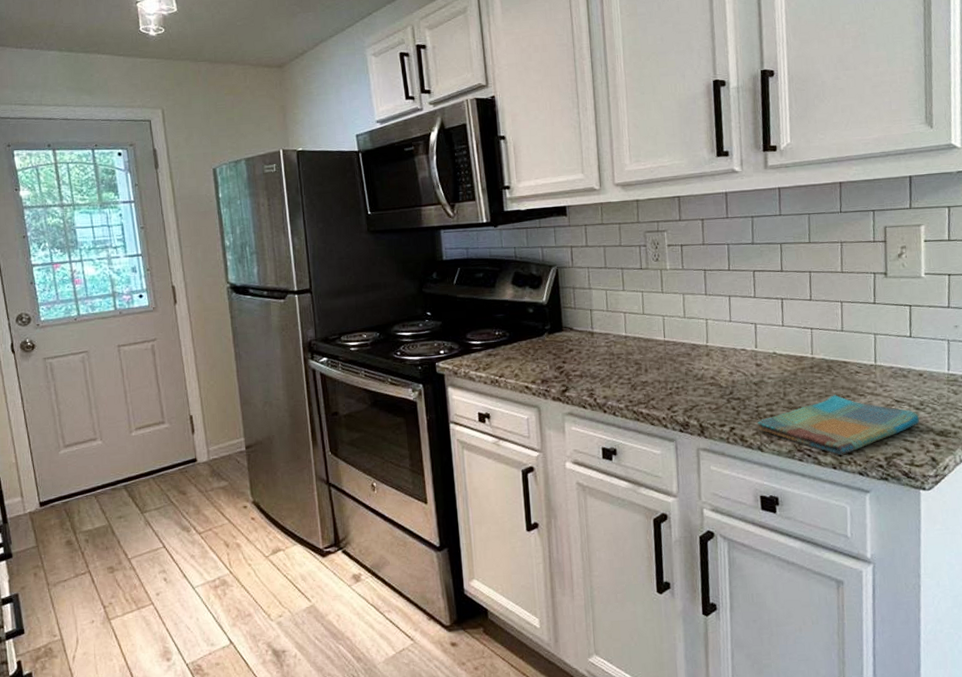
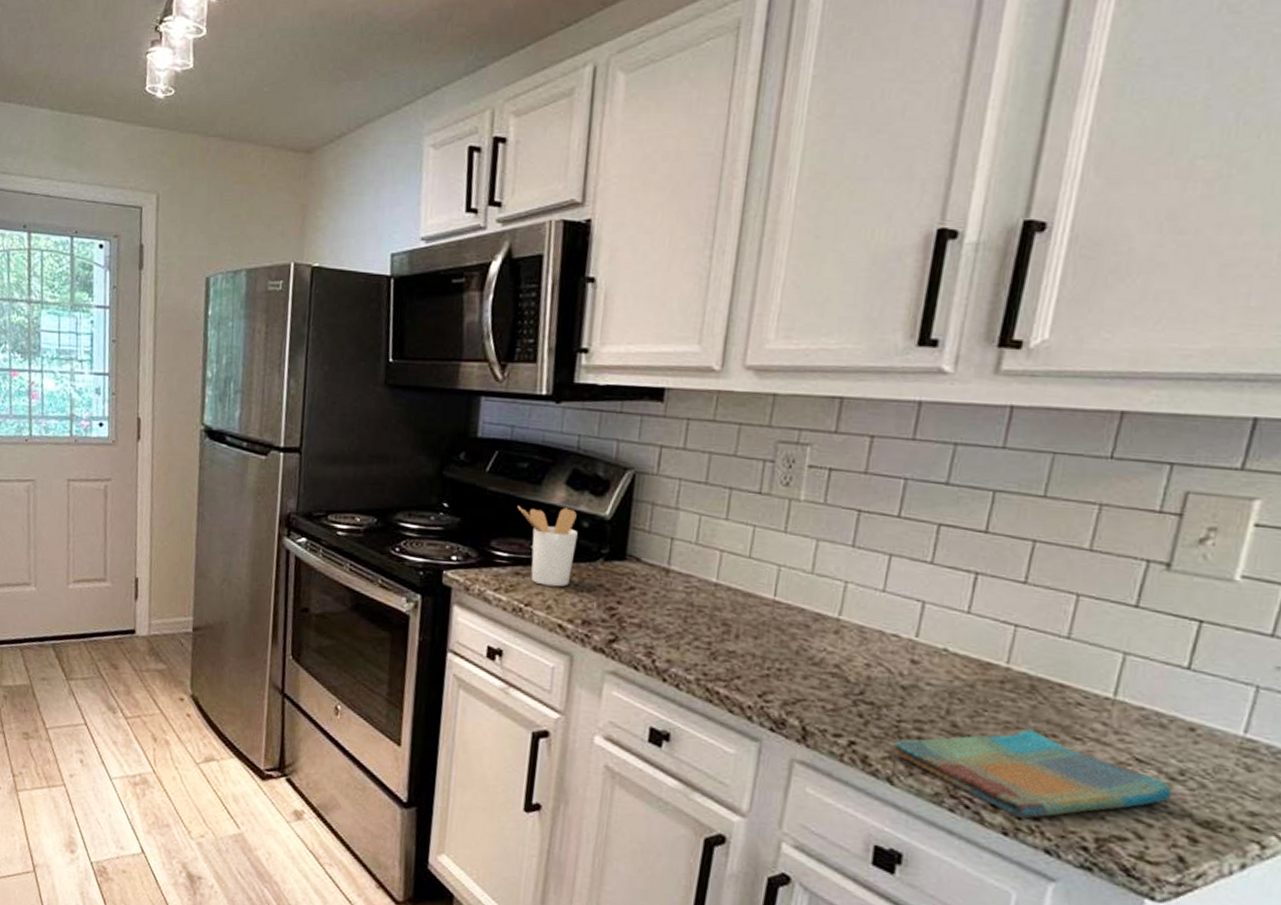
utensil holder: none [481,301,528,360] -> present [517,505,578,587]

